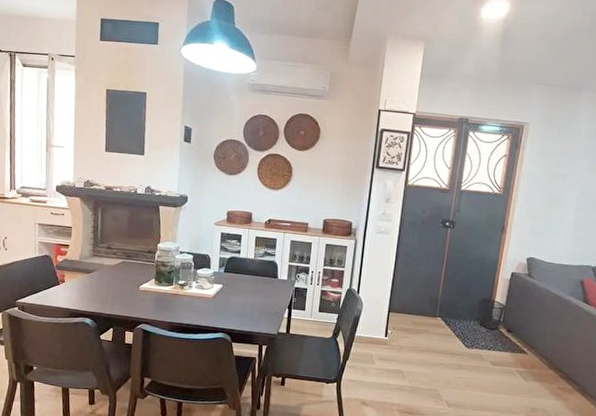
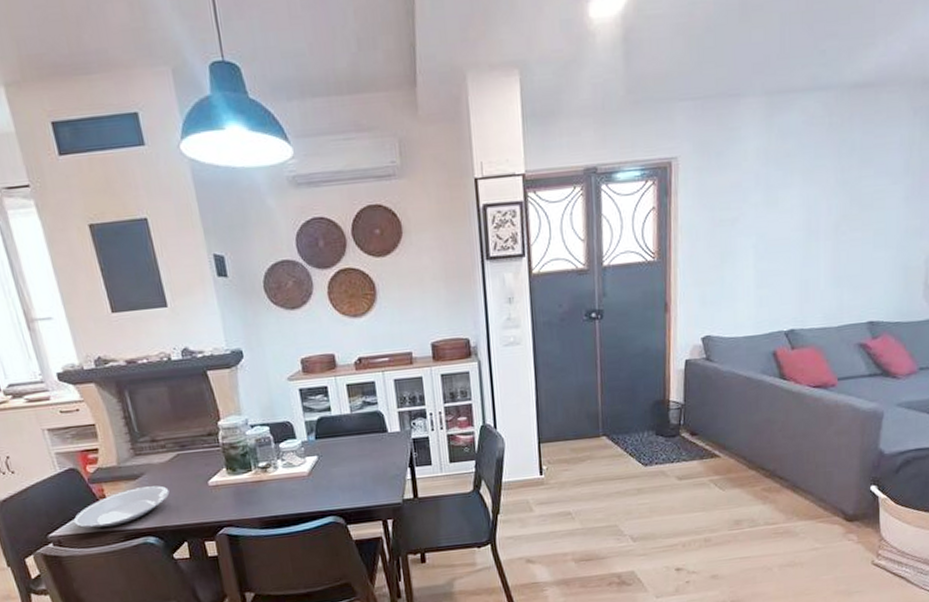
plate: none [37,279,110,306] -> present [73,485,170,529]

